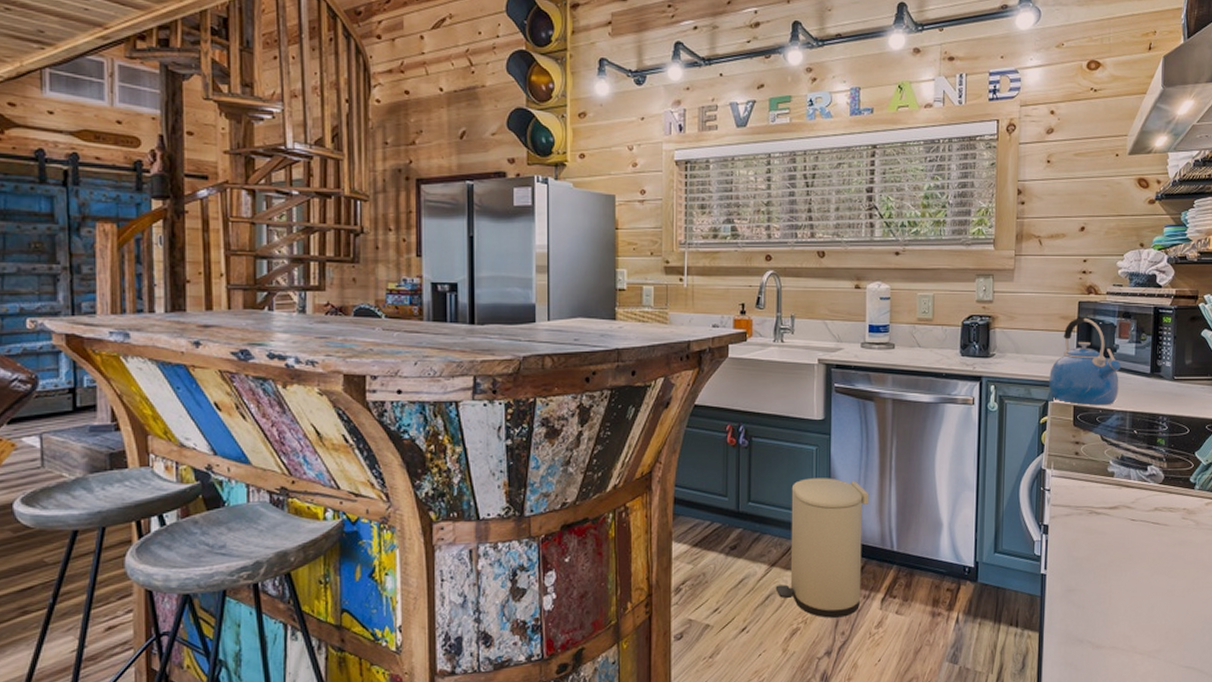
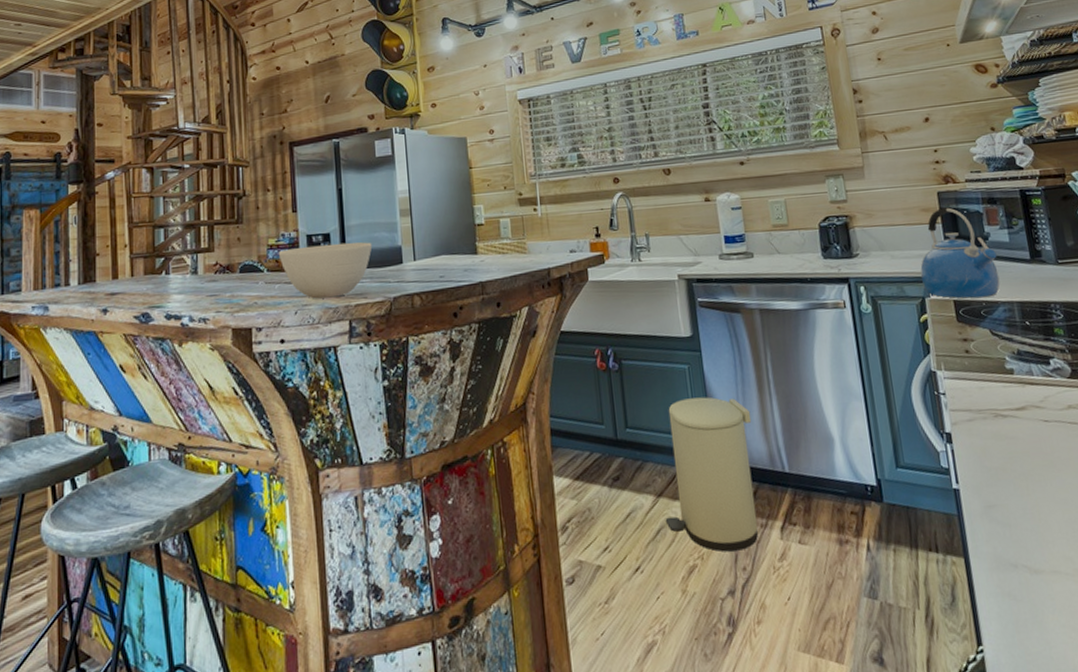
bowl: none [398,295,504,351] -> present [278,242,373,299]

